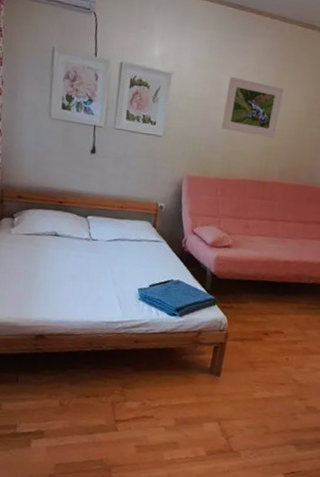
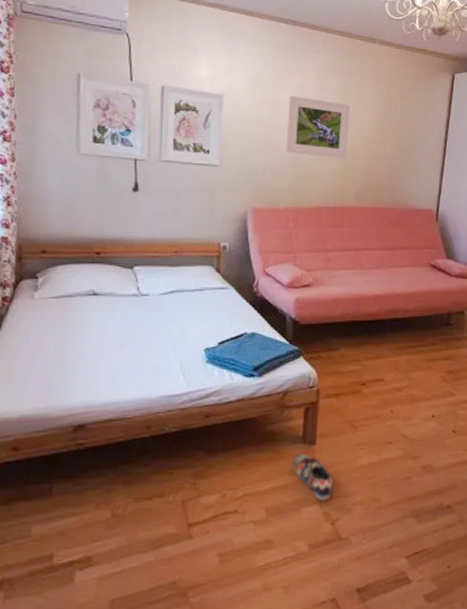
shoe: none [199,381,231,421] -> present [292,453,332,502]

